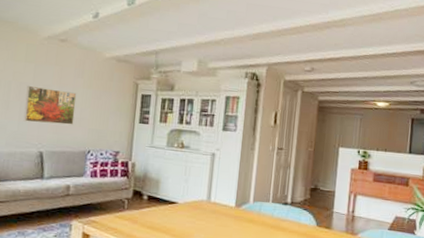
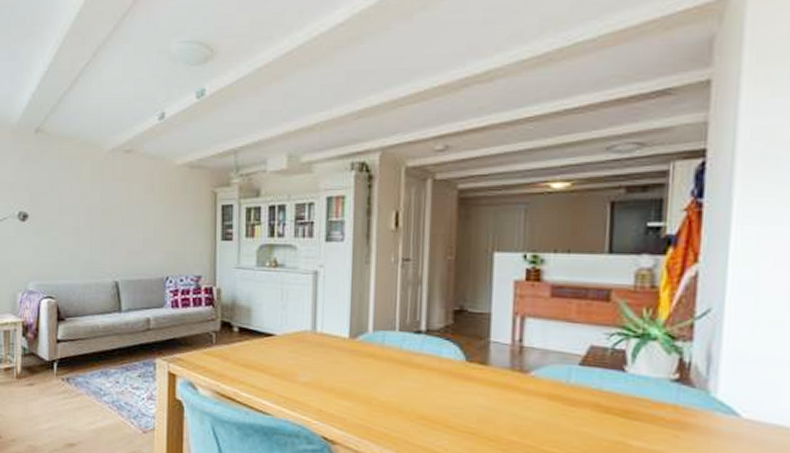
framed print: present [23,85,77,125] -> none [95,207,149,249]

